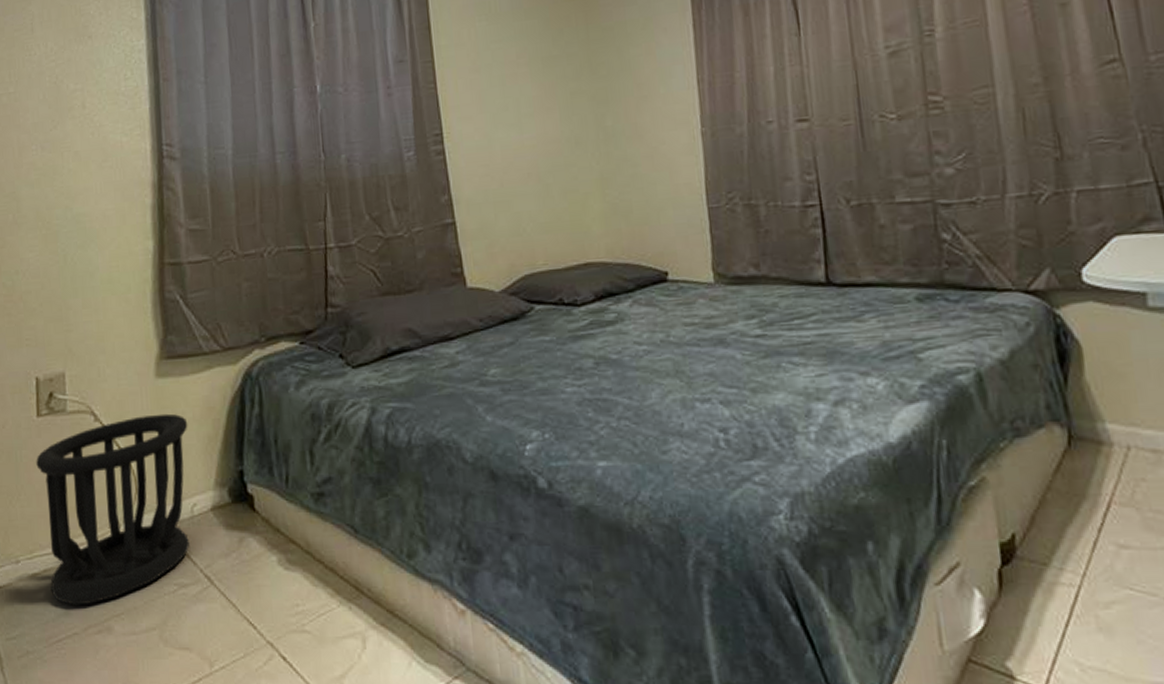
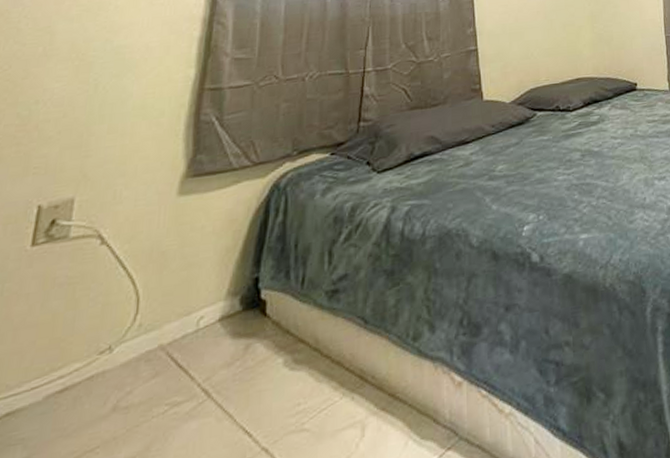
wastebasket: present [36,413,190,605] -> none [10,229,206,449]

